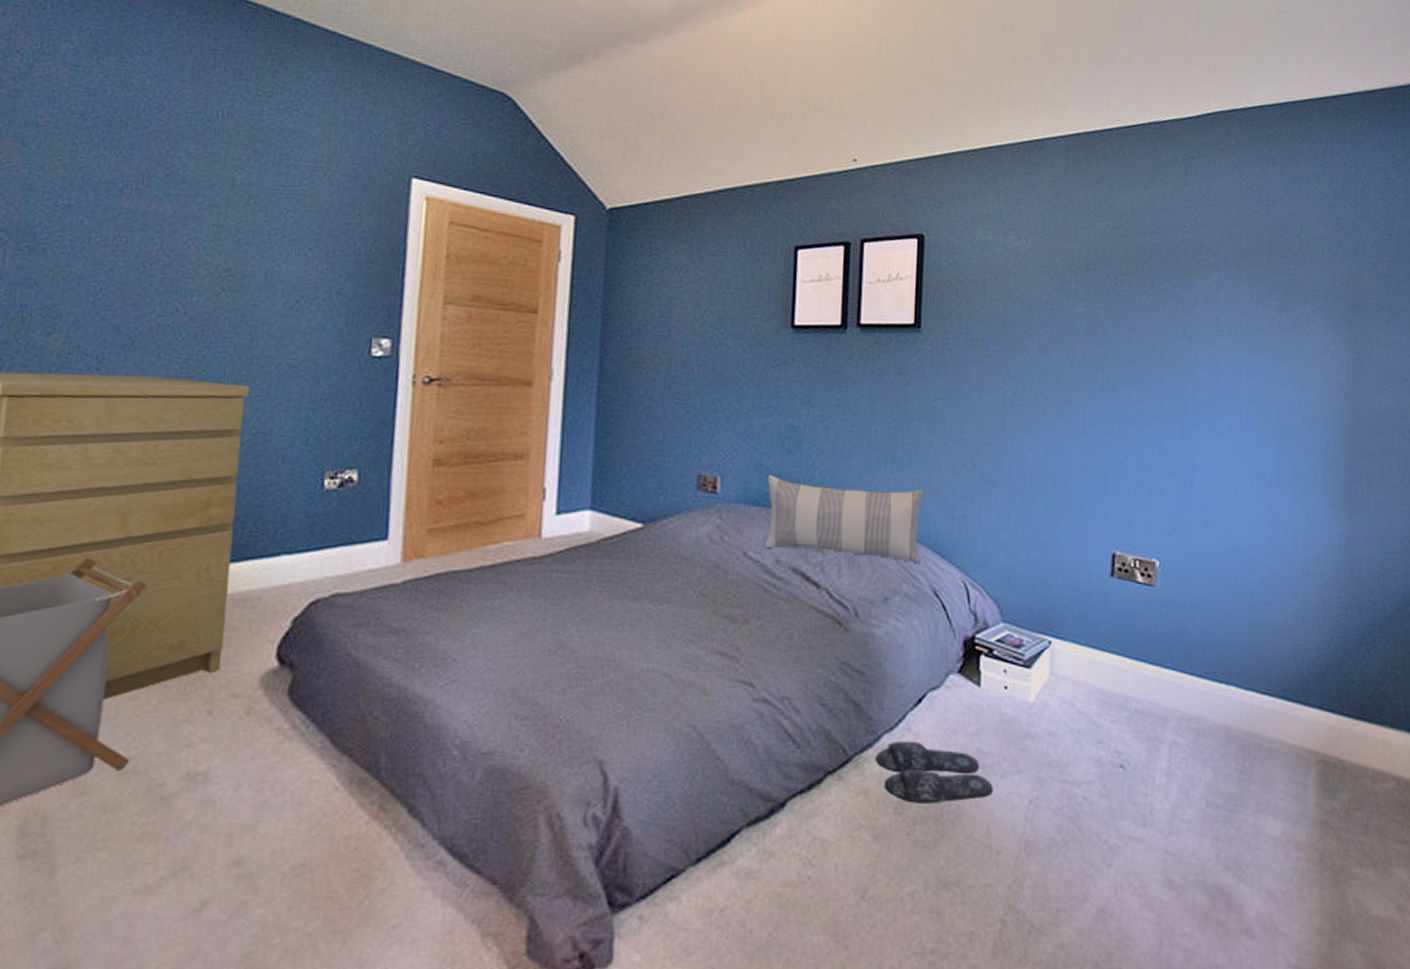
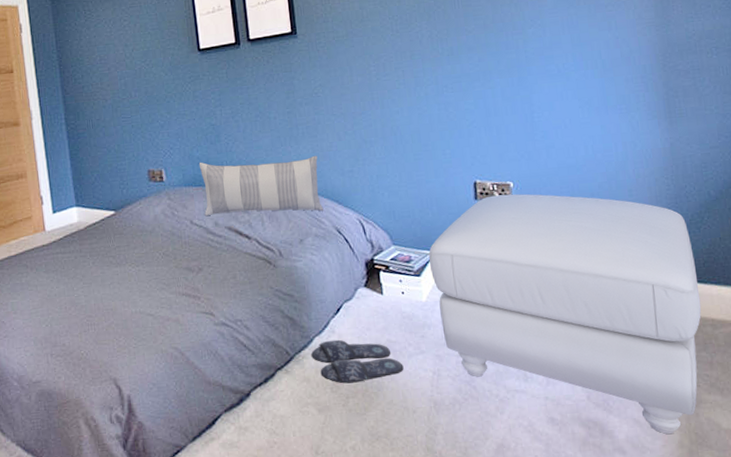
ottoman: none [1044,574,1362,917] -> present [428,193,702,435]

